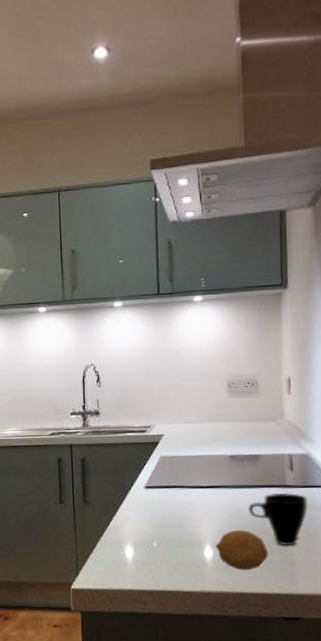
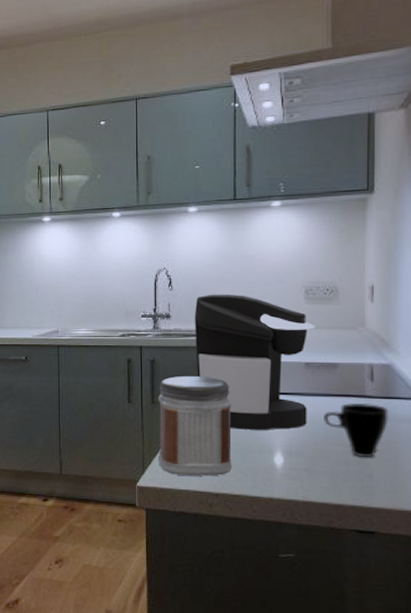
jar: none [90,472,164,575] -> present [158,375,233,477]
coffee maker: none [122,389,239,525] -> present [194,294,316,430]
fruit: present [216,530,268,571] -> none [287,439,343,480]

